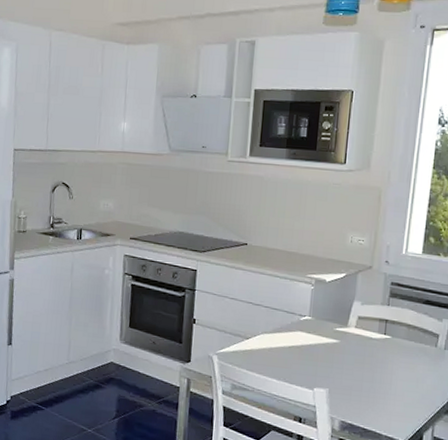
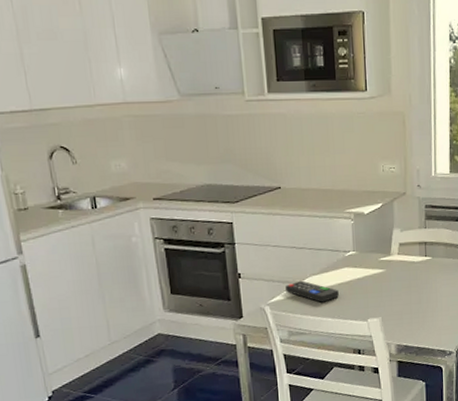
remote control: none [236,336,288,362] -> present [285,280,339,302]

